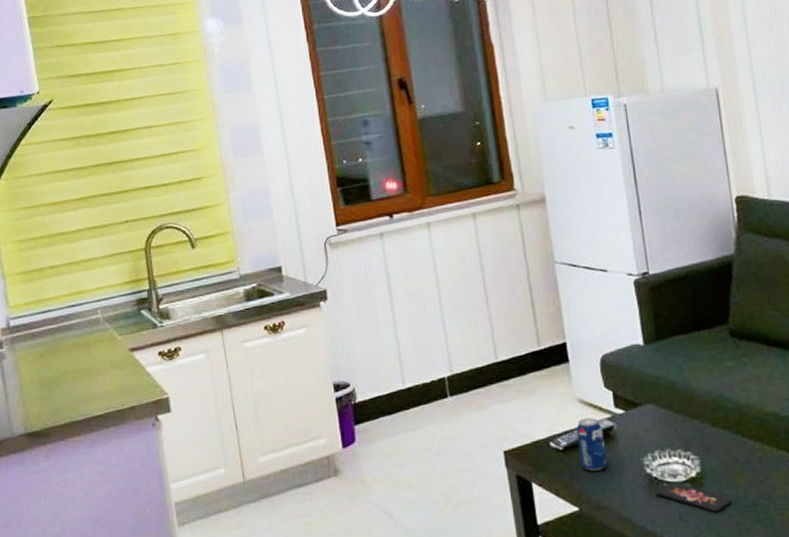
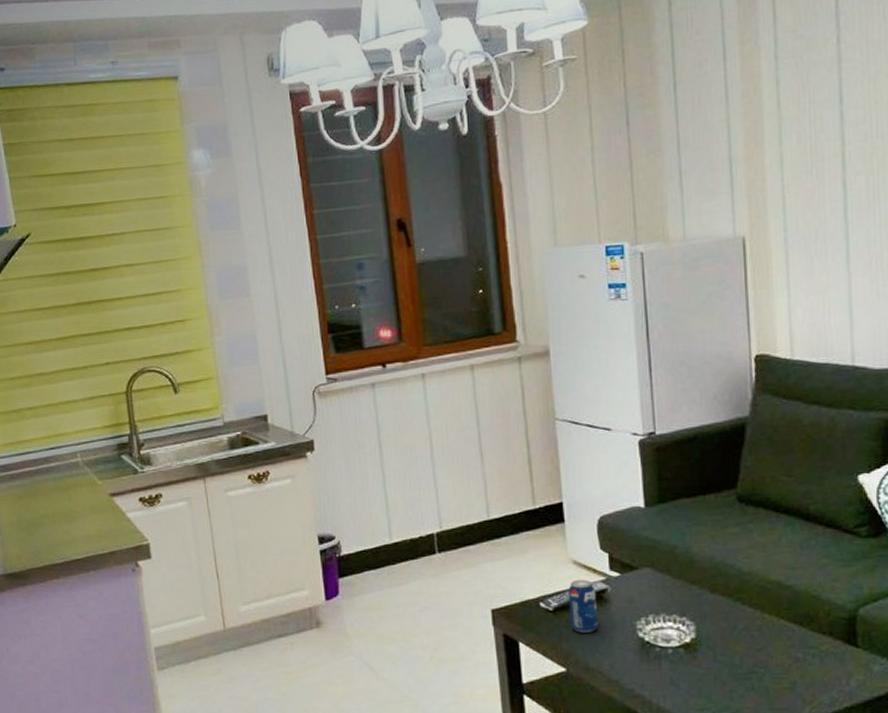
smartphone: present [655,481,733,513] -> none [647,646,727,679]

